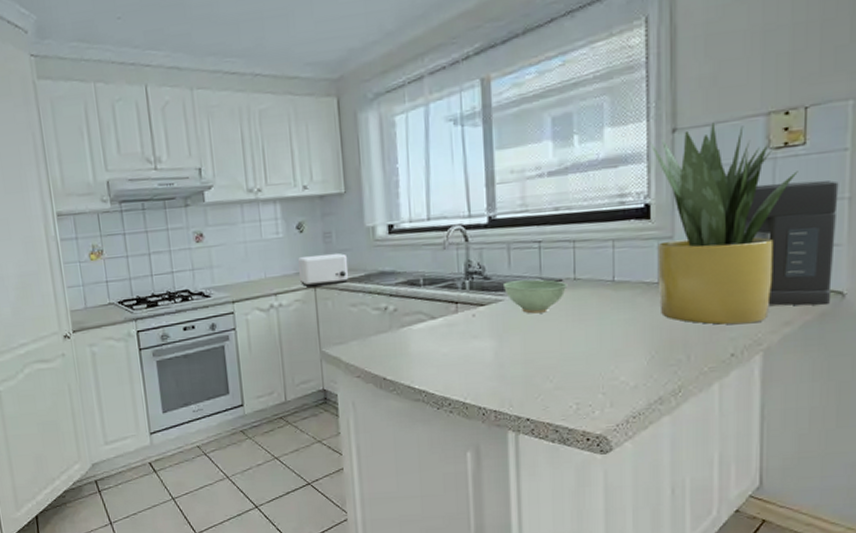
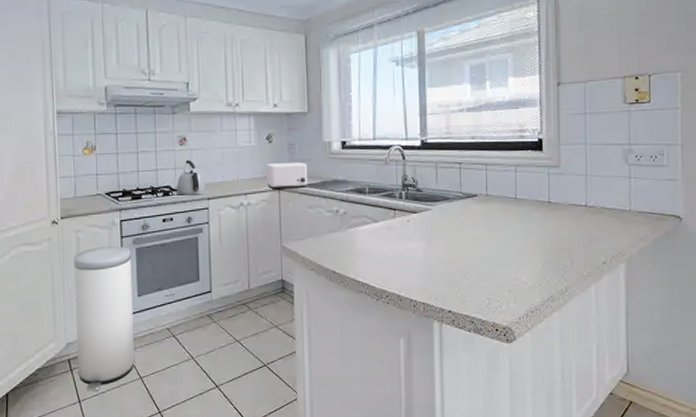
pedal bin: none [90,359,166,514] -> present [73,246,135,392]
kettle: none [195,259,230,300] -> present [176,160,206,196]
bowl: present [502,279,568,314] -> none [431,193,481,222]
planter: present [650,122,798,325] -> none [542,80,646,238]
coffee maker: present [744,180,839,306] -> none [610,130,674,227]

